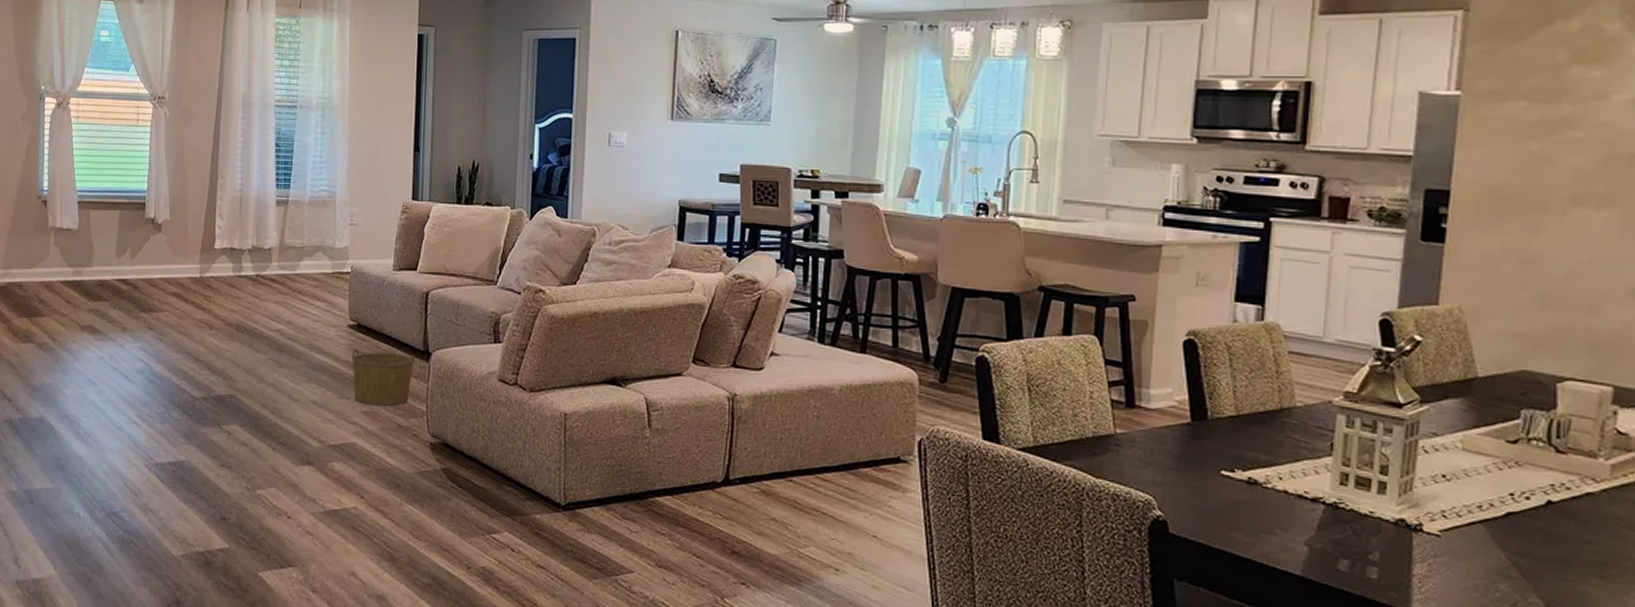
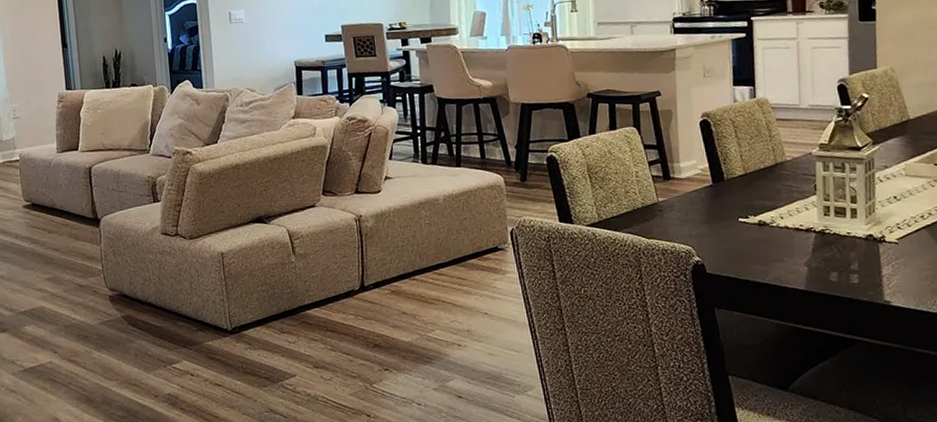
basket: present [352,348,415,406] -> none [30,223,87,272]

